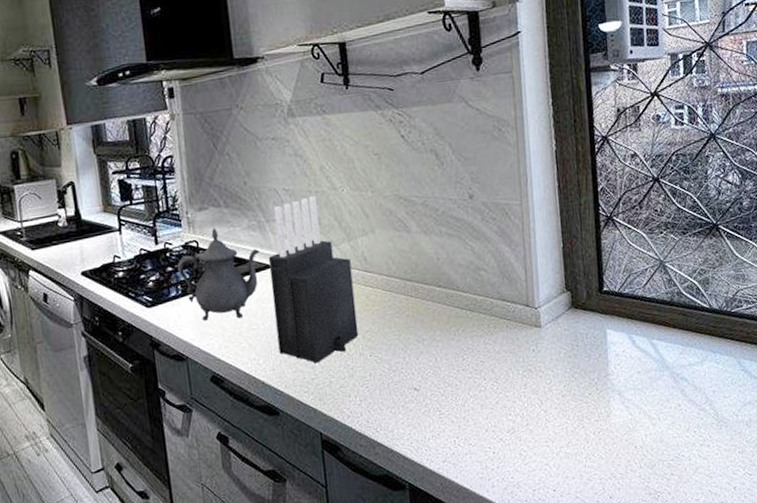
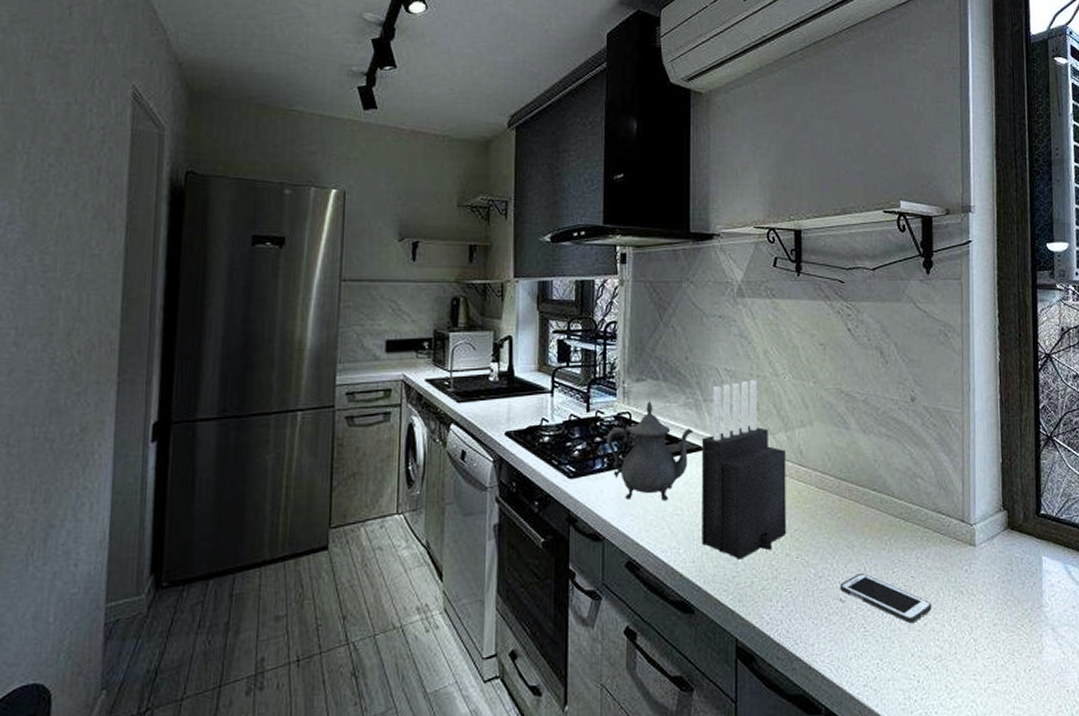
cell phone: none [413,362,503,404] -> present [840,572,932,624]

